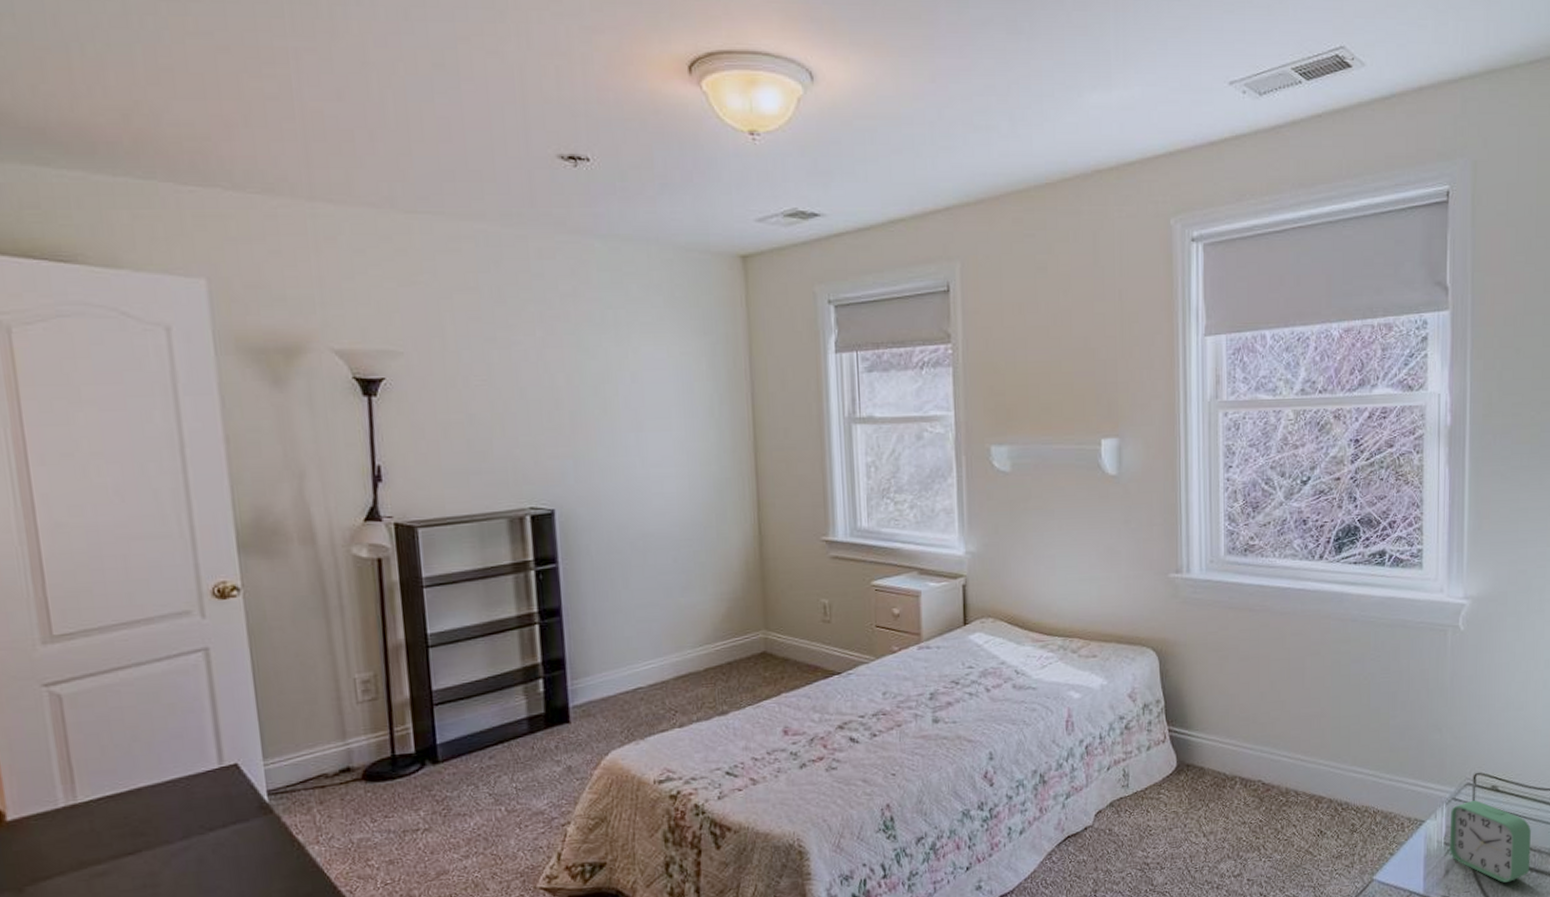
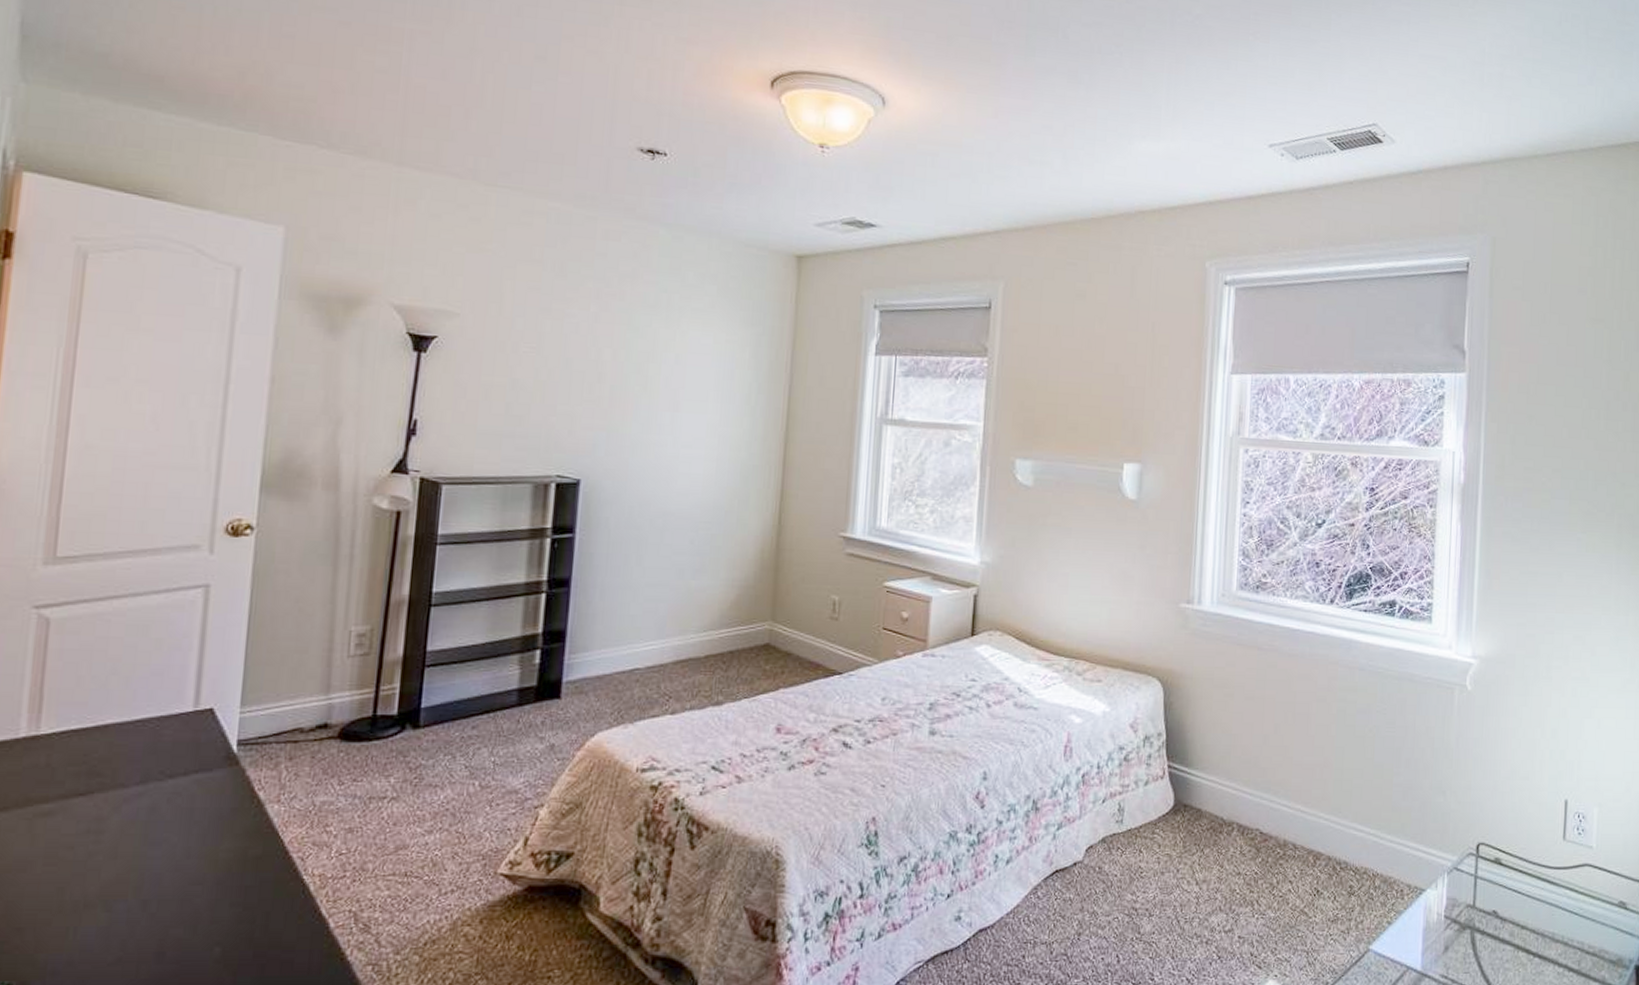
alarm clock: present [1449,800,1531,883] -> none [1449,872,1534,966]

